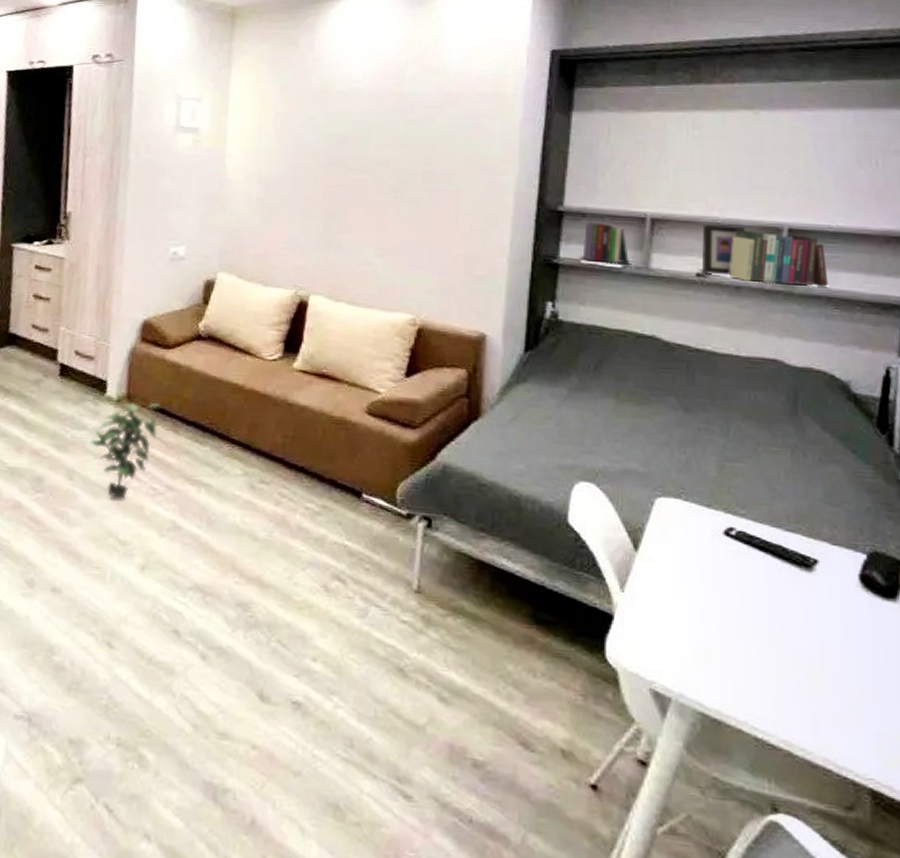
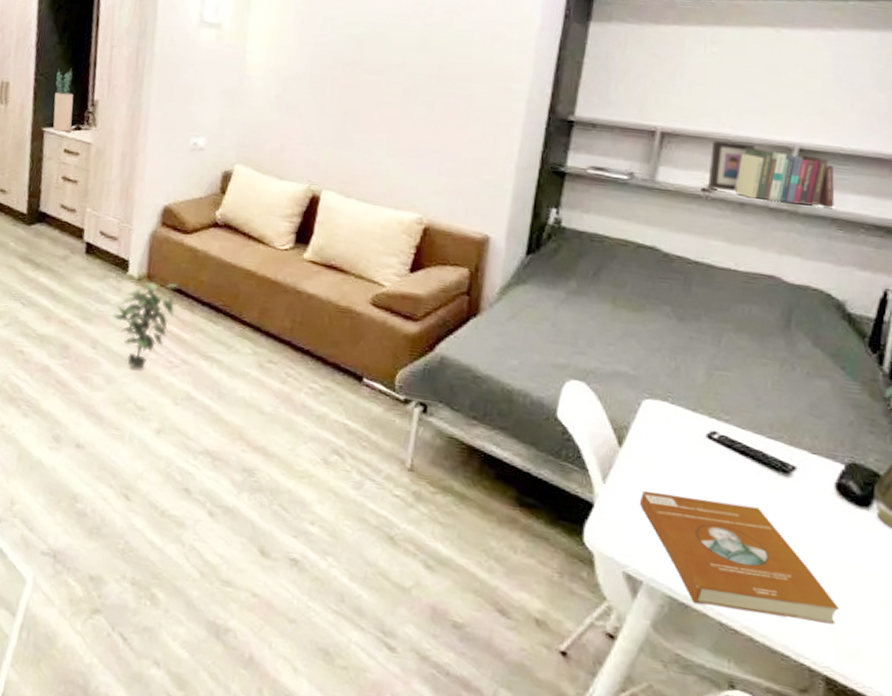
vase: none [23,180,45,248] -> present [53,68,74,133]
books: present [582,222,629,265] -> none [589,132,636,176]
book: none [660,596,878,731] -> present [639,490,840,625]

